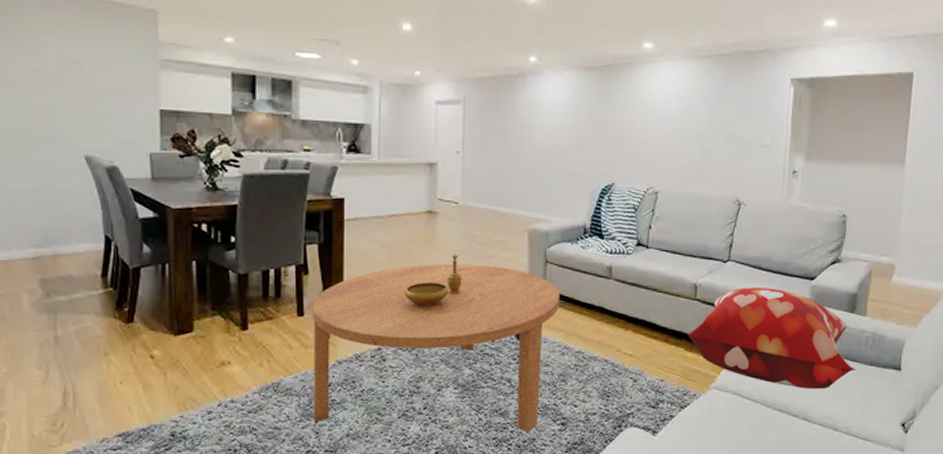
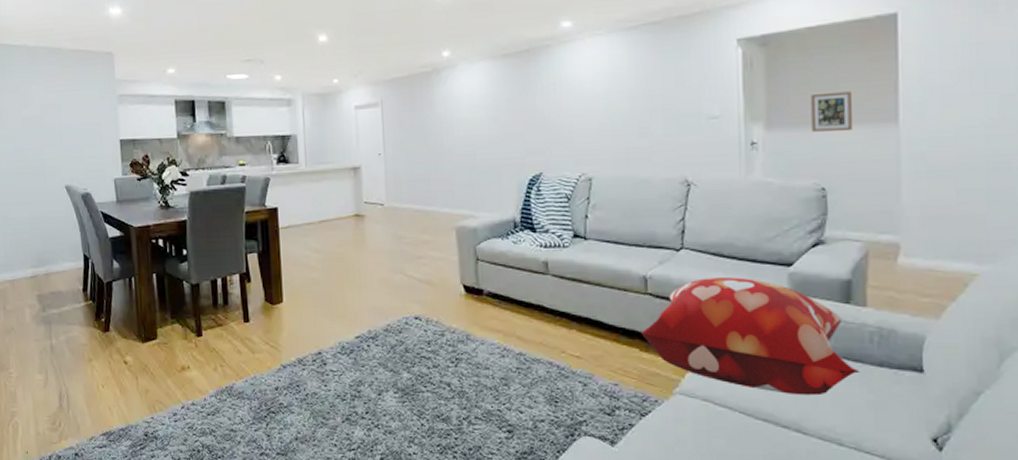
coffee table: present [312,263,561,432] -> none [256,265,495,439]
decorative bowl: present [404,254,462,307] -> none [338,256,394,310]
picture frame: none [841,133,873,169] -> present [811,91,852,132]

